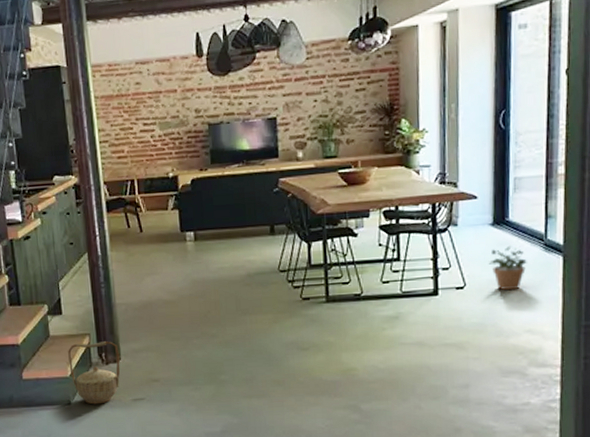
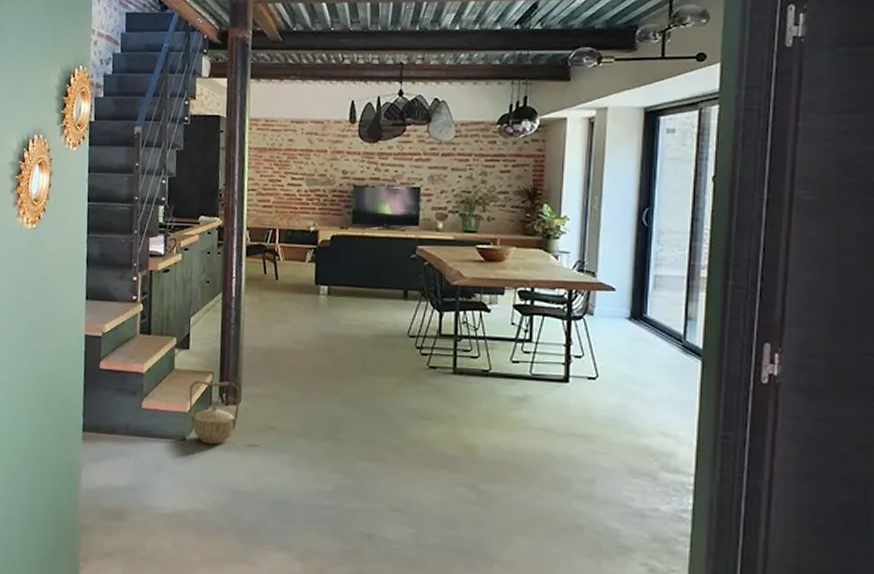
potted plant: present [488,245,527,291] -> none [623,342,664,389]

